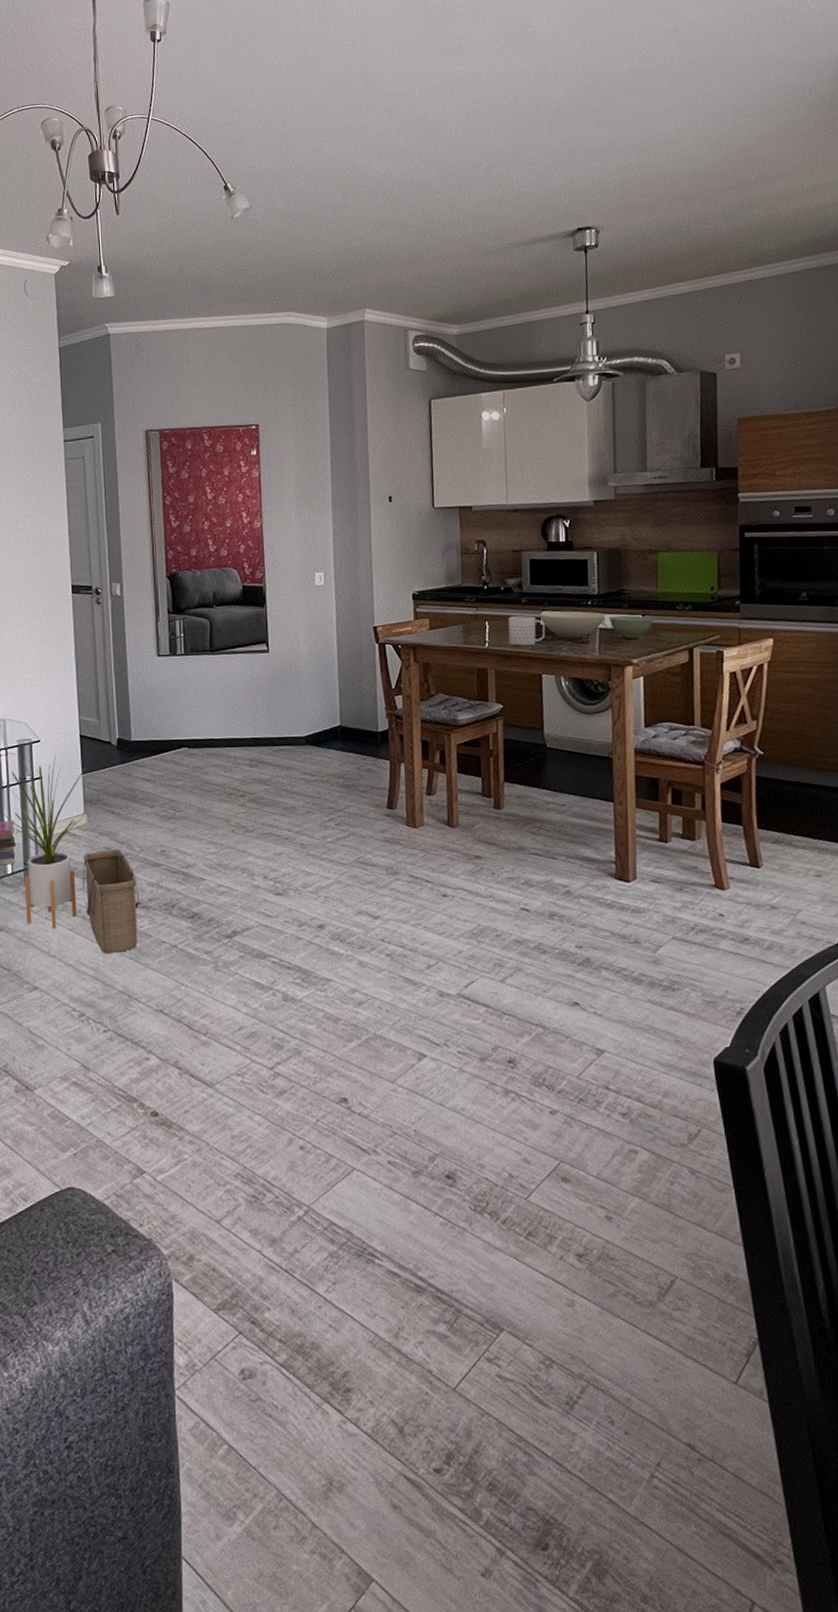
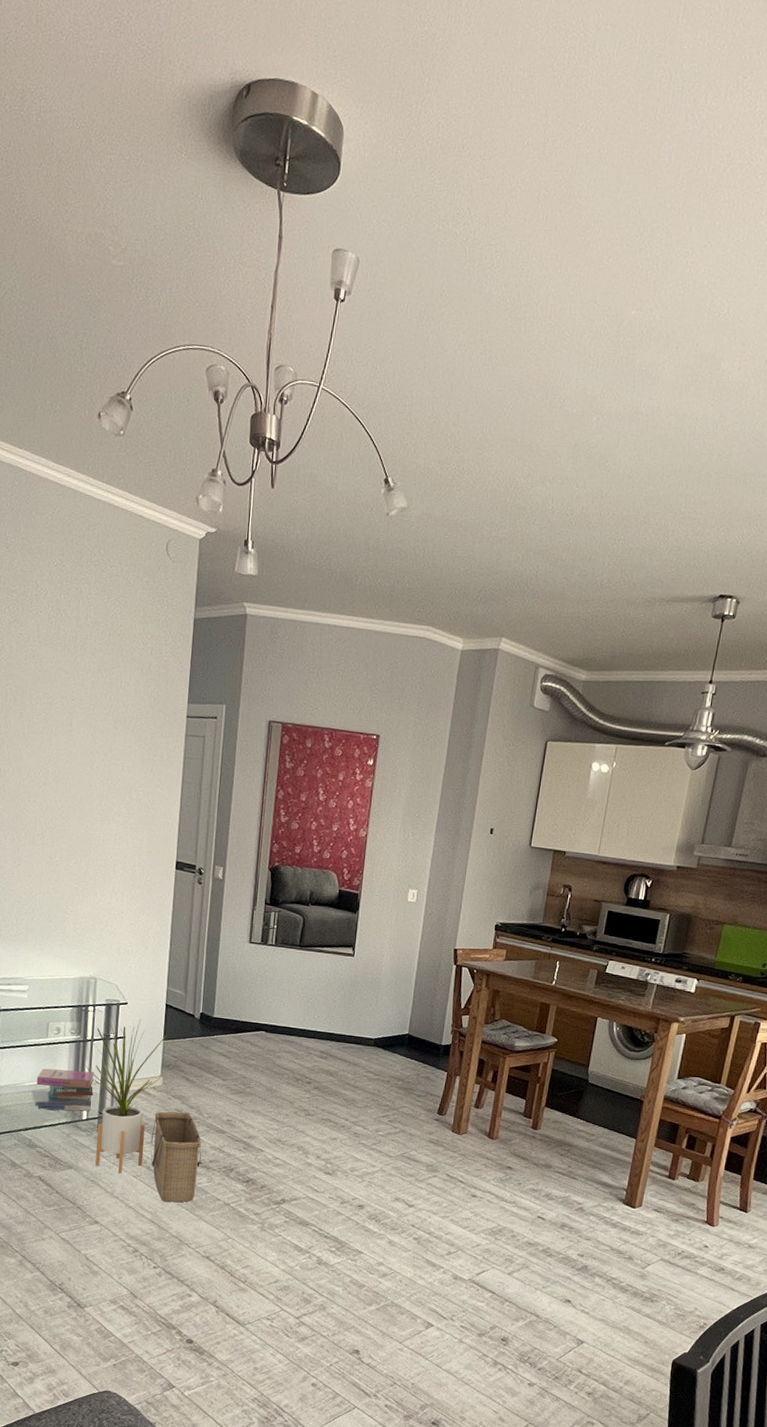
mug: present [508,616,546,646] -> none [574,961,610,990]
bowl: present [539,611,606,640] -> none [606,961,665,992]
bowl: present [608,615,654,640] -> none [667,975,707,1001]

